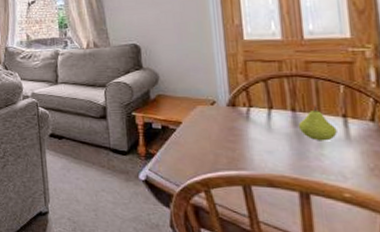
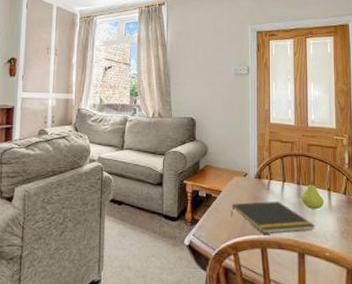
notepad: none [196,131,325,169] -> present [231,201,316,233]

